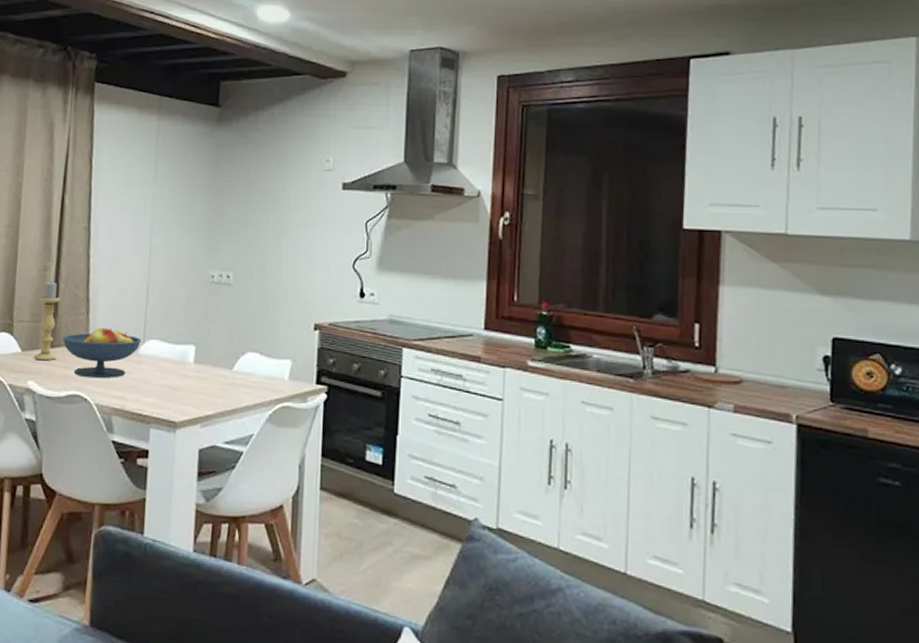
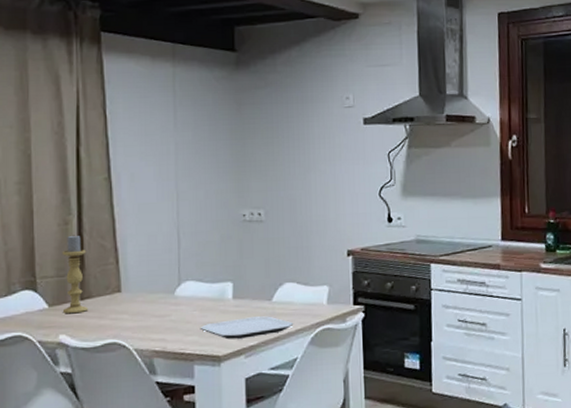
fruit bowl: present [62,327,142,379] -> none [92,274,177,325]
plate: none [159,384,253,407] -> present [200,316,294,340]

